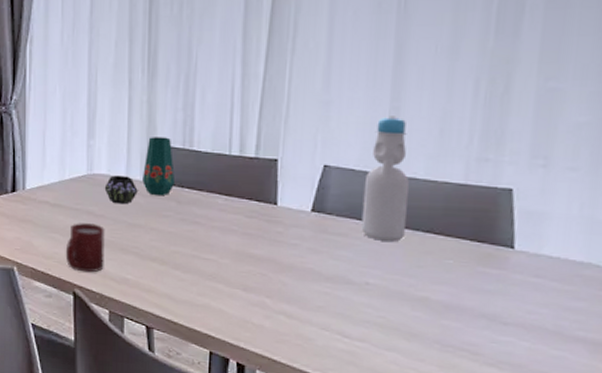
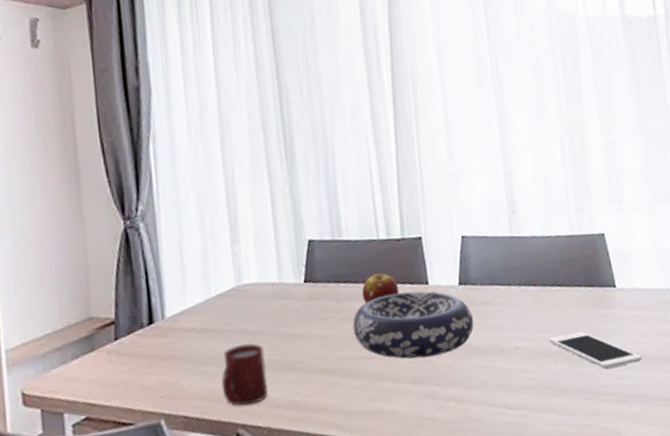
vase: present [104,137,176,205] -> none [256,230,331,315]
decorative bowl: none [191,206,322,272] -> present [352,291,474,359]
fruit: none [204,186,244,211] -> present [361,273,399,304]
bottle: present [361,116,410,243] -> none [496,180,537,303]
cell phone: none [409,282,532,331] -> present [549,332,642,369]

